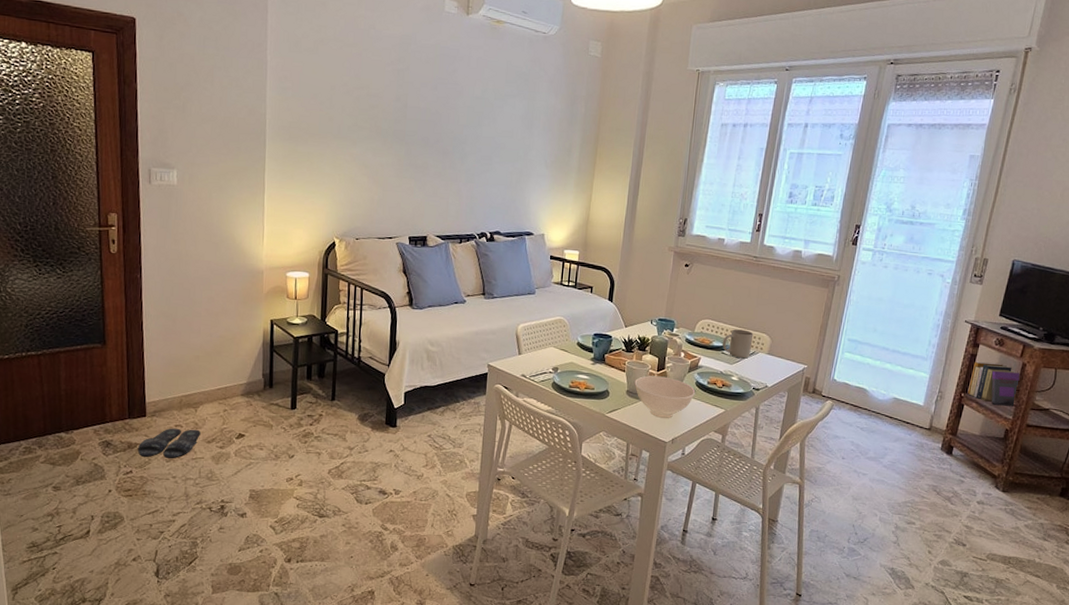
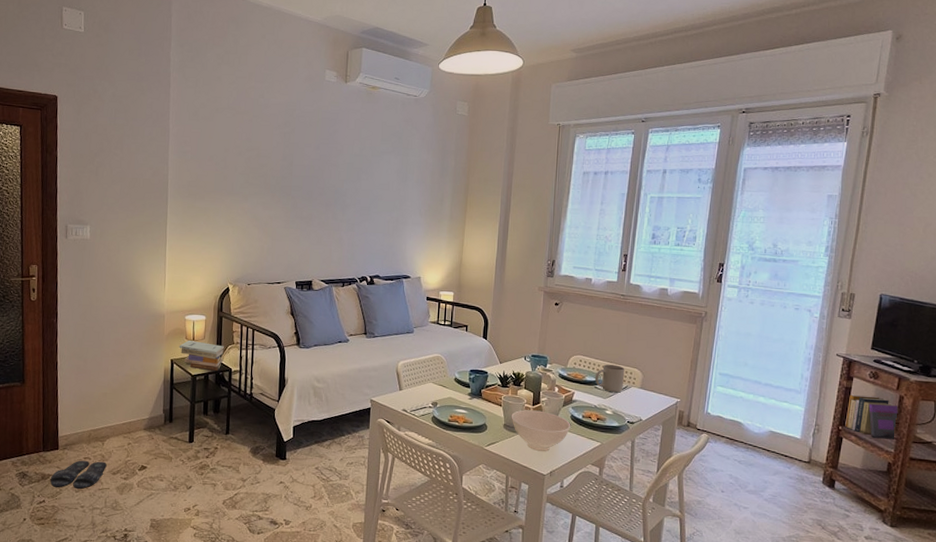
books: none [279,298,330,334] -> present [179,339,224,372]

